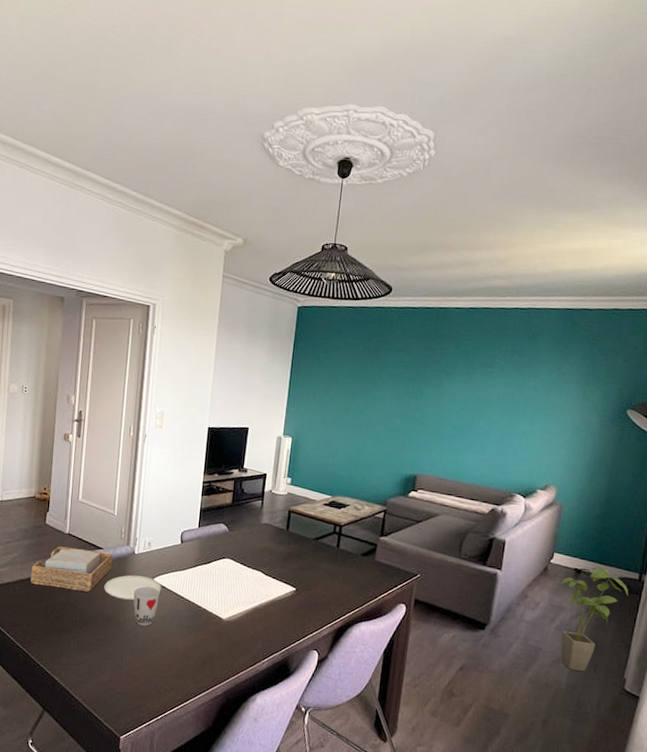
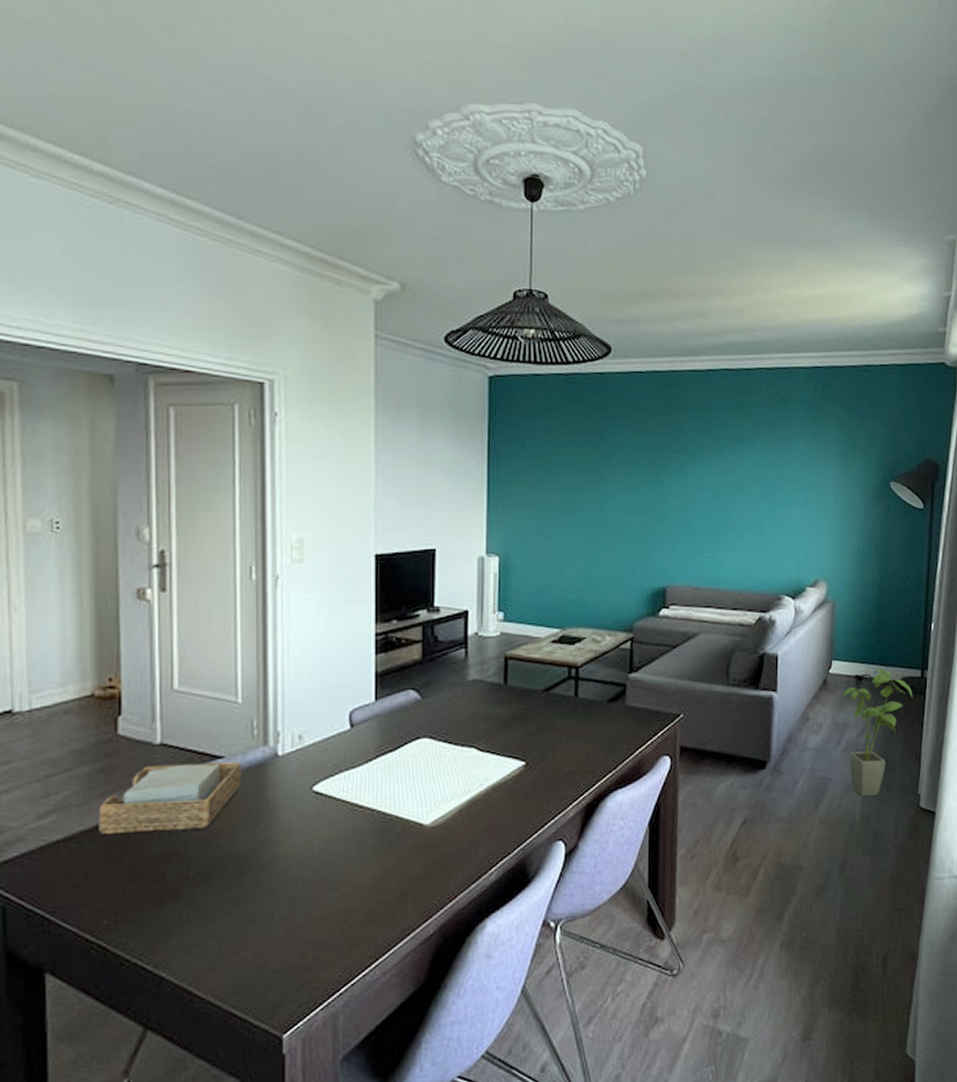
plate: present [104,575,162,600] -> none [232,786,327,829]
cup: present [133,586,160,626] -> none [282,800,325,861]

